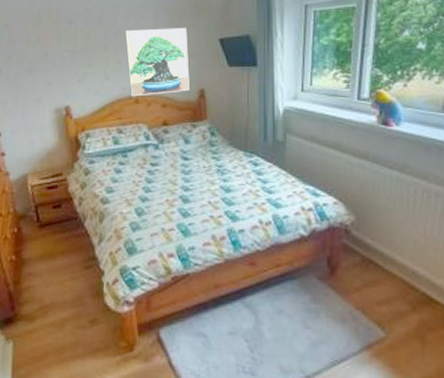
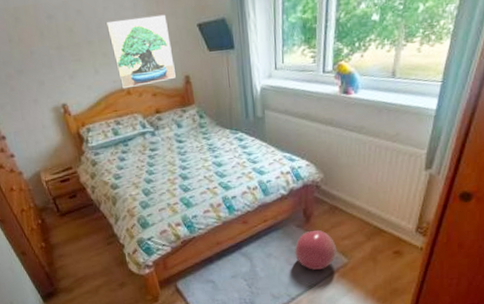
ball: none [313,286,371,342] -> present [294,229,337,270]

